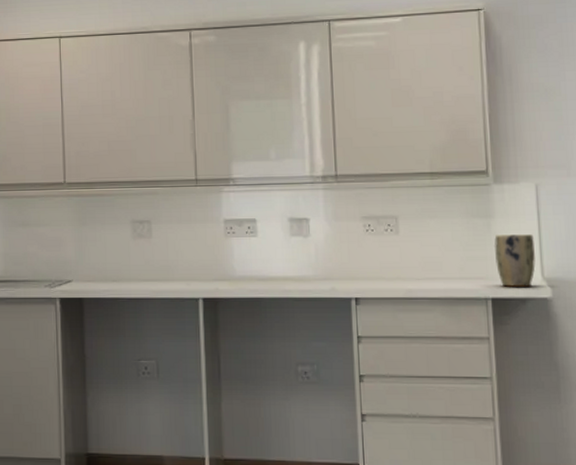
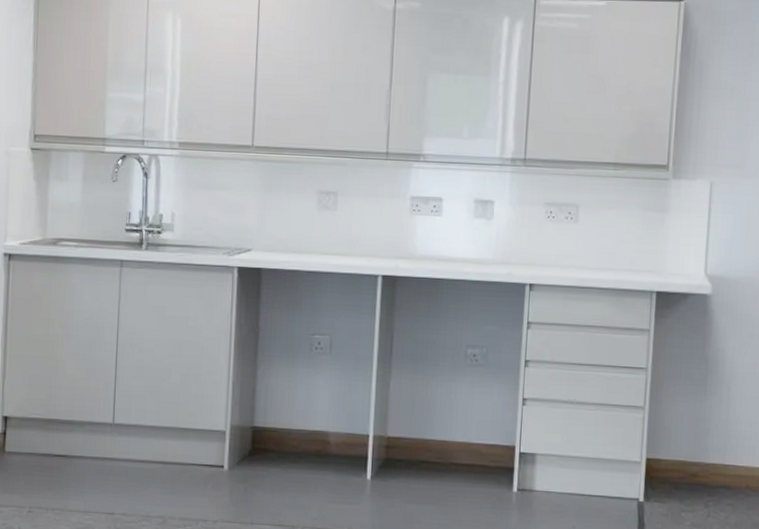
plant pot: present [494,234,536,287] -> none [664,230,702,282]

